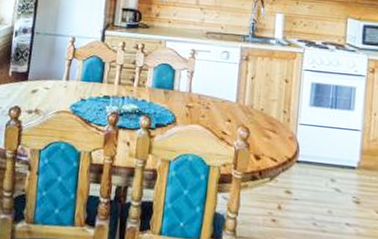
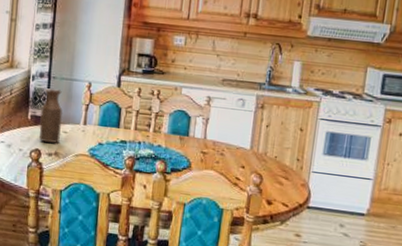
bottle: none [20,44,46,100] -> present [39,88,63,143]

